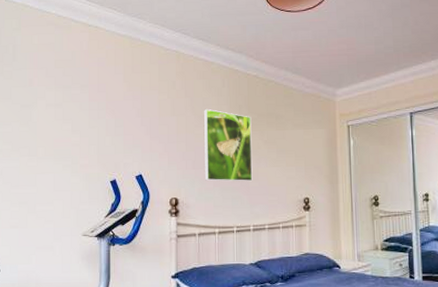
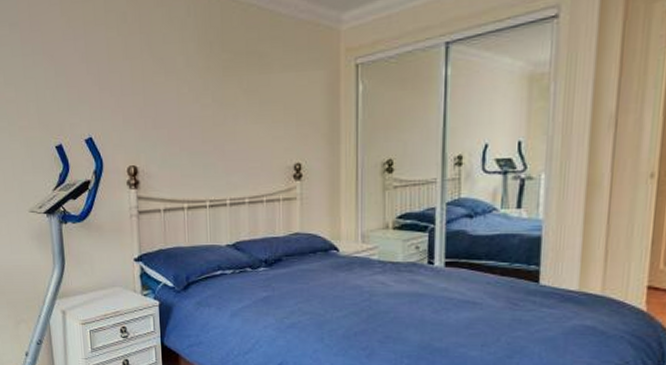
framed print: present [204,108,253,182] -> none [165,48,229,144]

